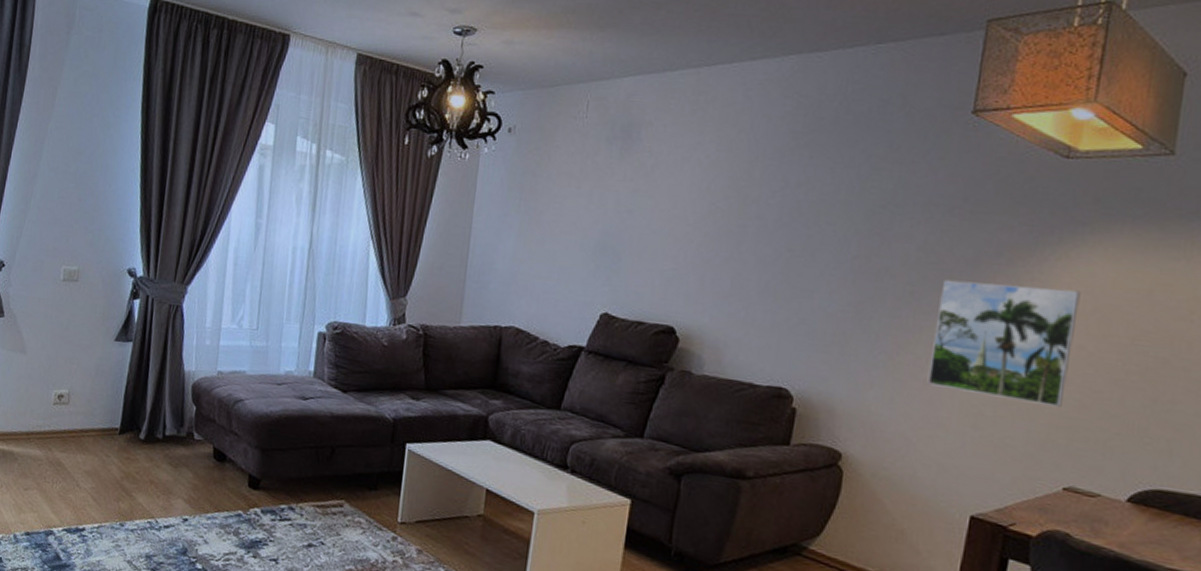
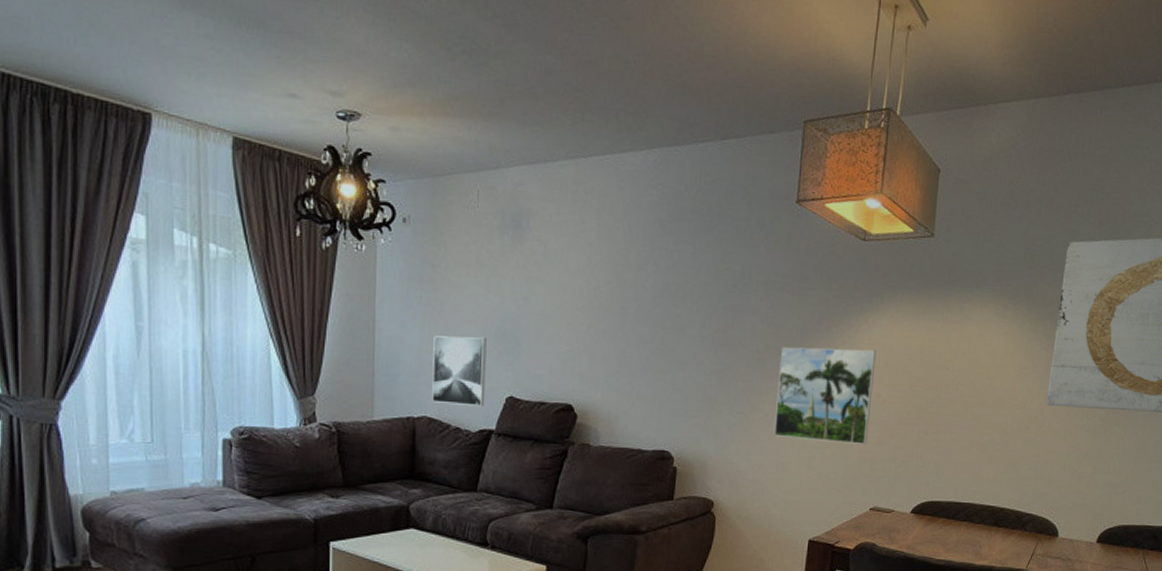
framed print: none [521,245,584,322] -> present [432,336,487,407]

